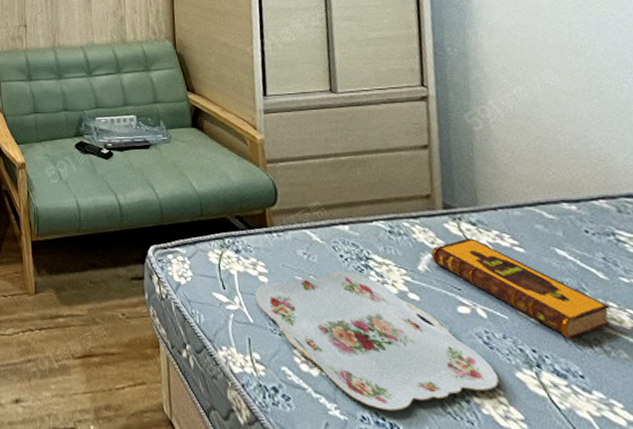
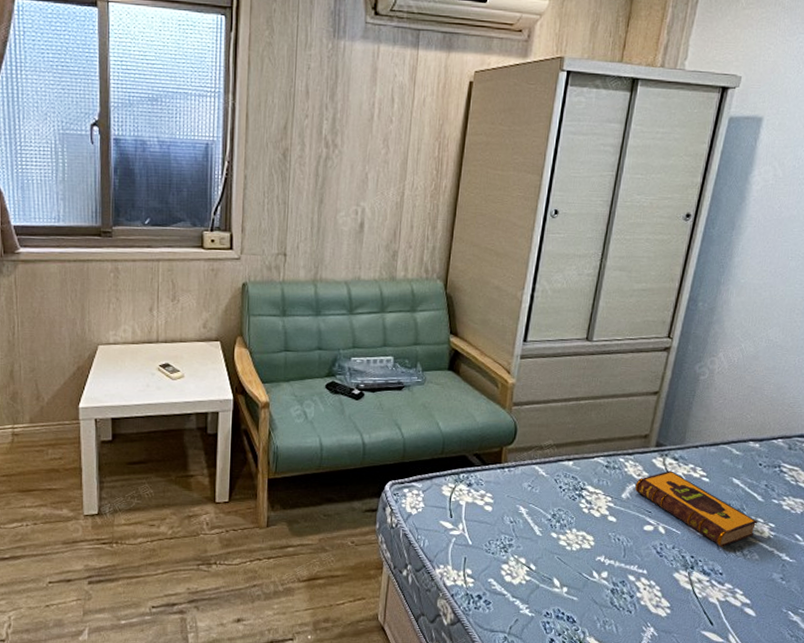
serving tray: present [255,270,499,412] -> none [478,499,660,608]

